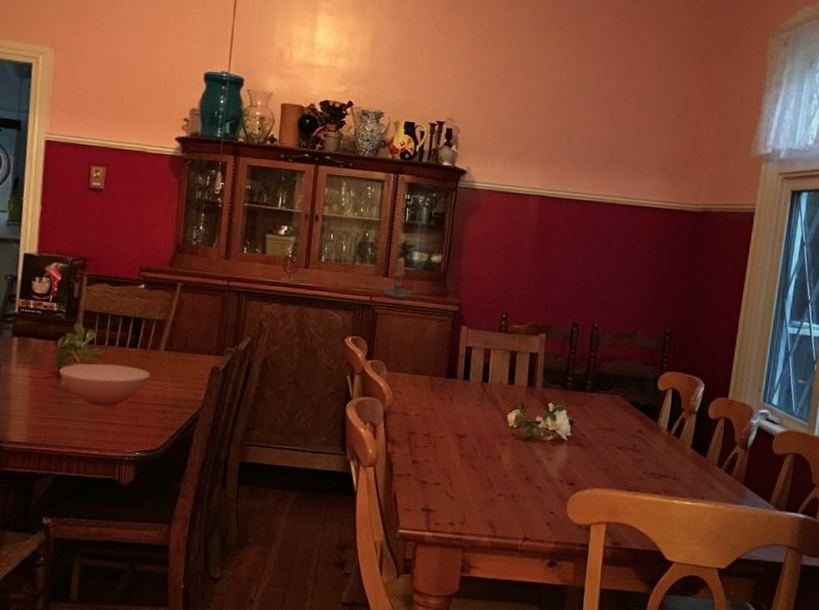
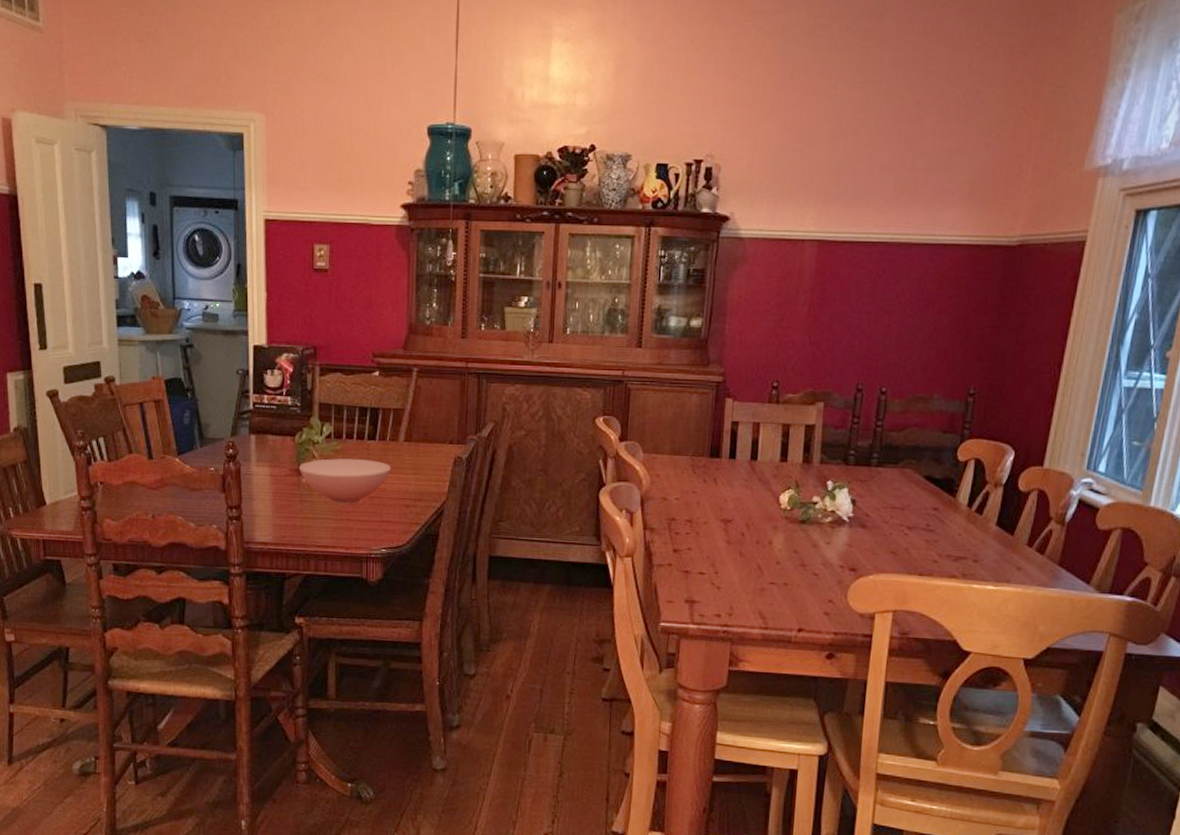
candle: present [381,256,412,301] -> none [634,322,669,373]

